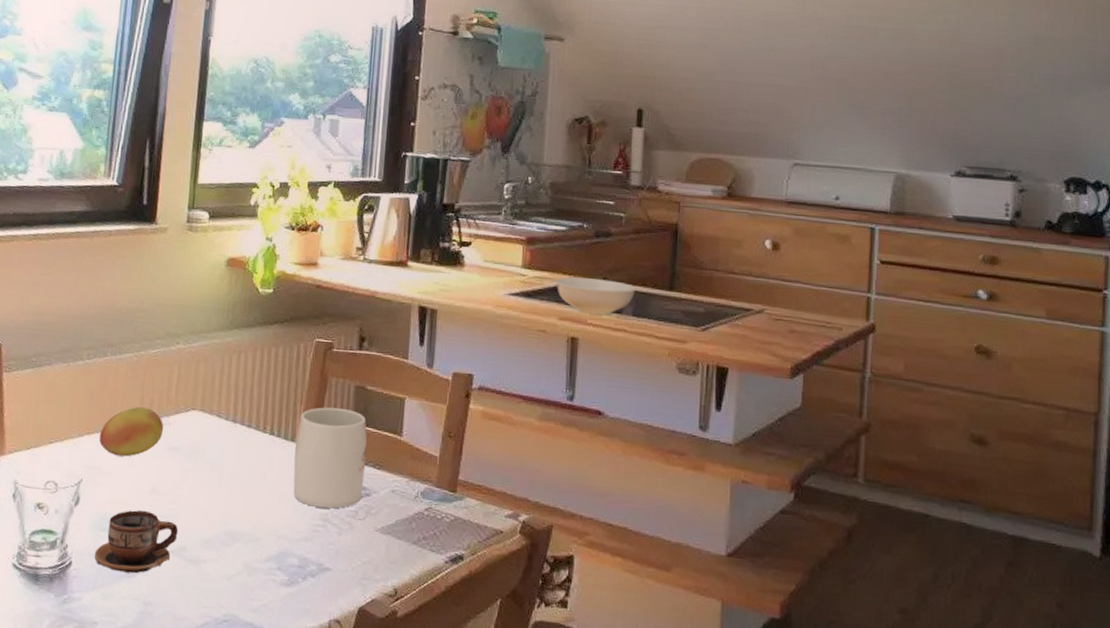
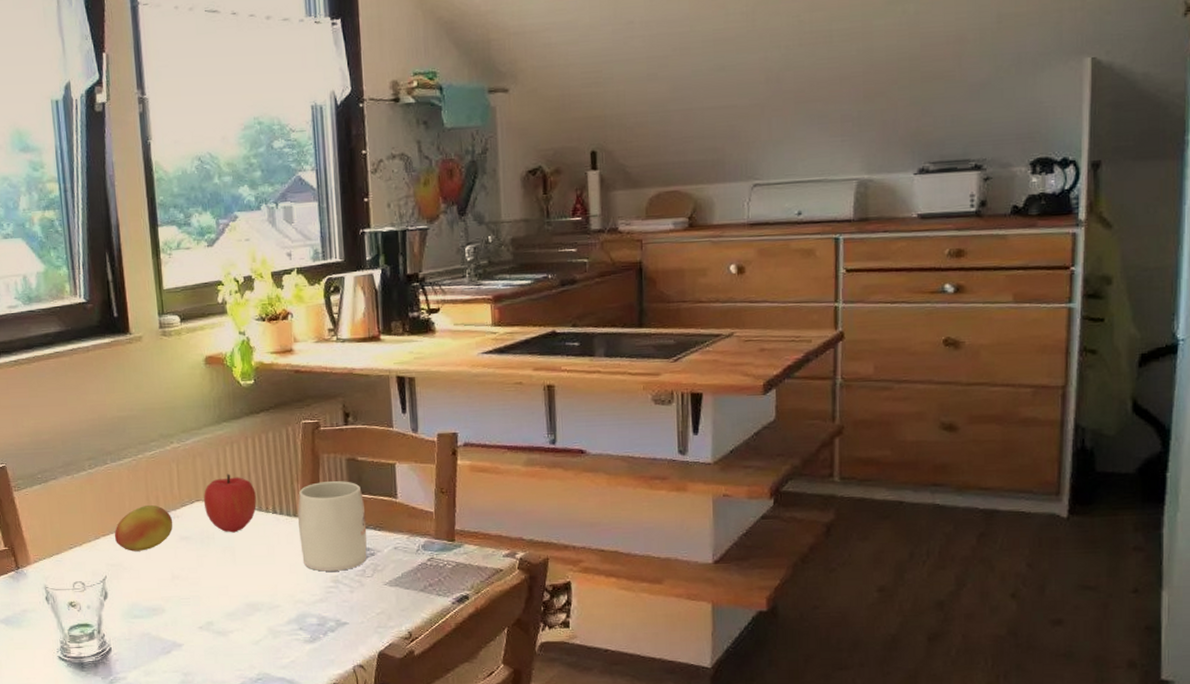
cup: present [94,510,179,574] -> none [130,595,204,651]
fruit: none [199,384,256,450] -> present [203,474,257,533]
bowl: present [555,277,637,316] -> none [526,325,607,361]

